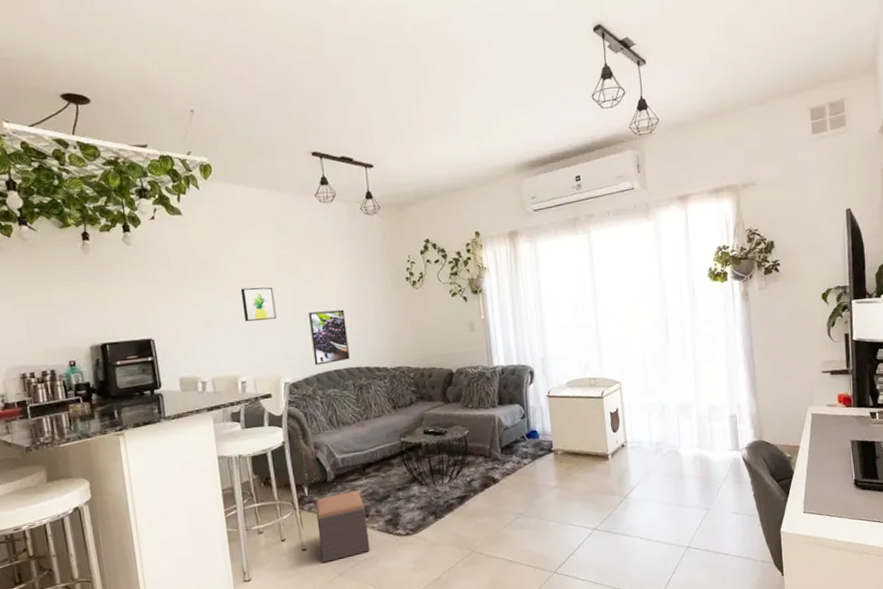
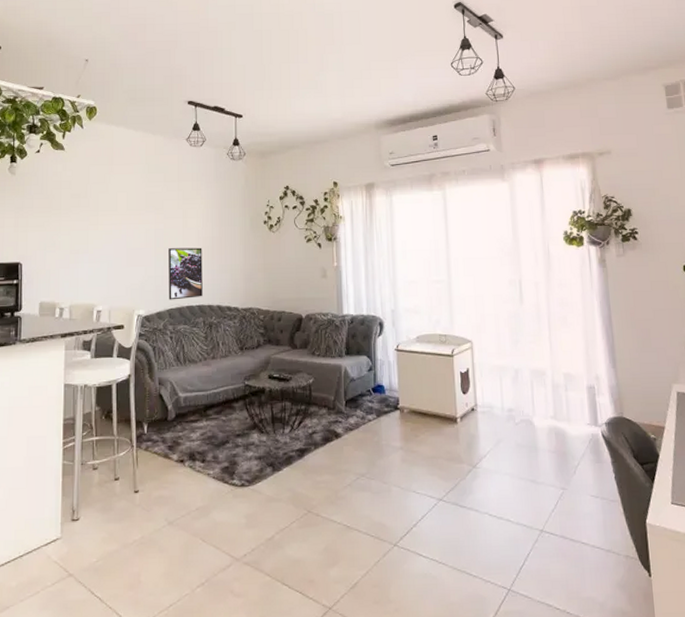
wall art: present [240,287,277,322] -> none [107,220,138,253]
footstool: present [315,490,370,563] -> none [152,432,203,509]

